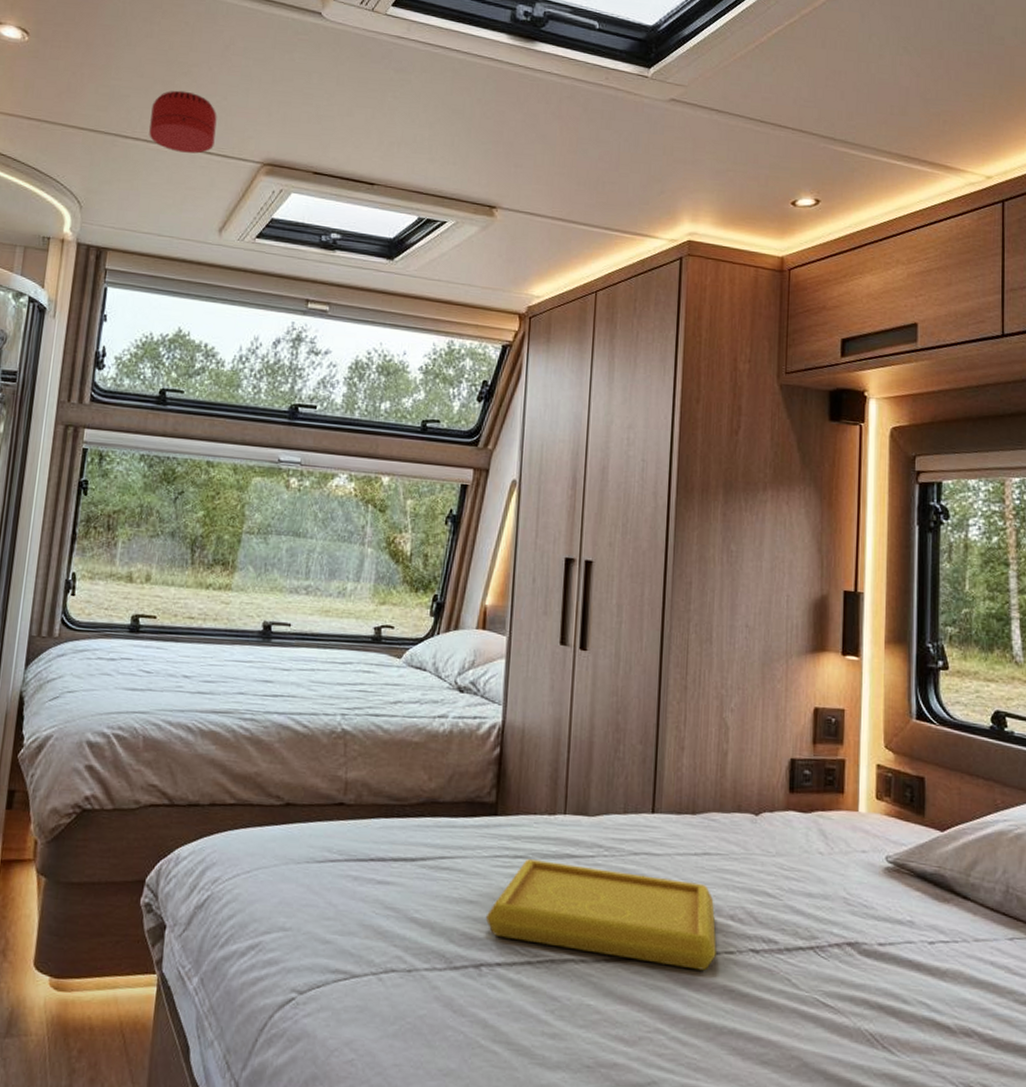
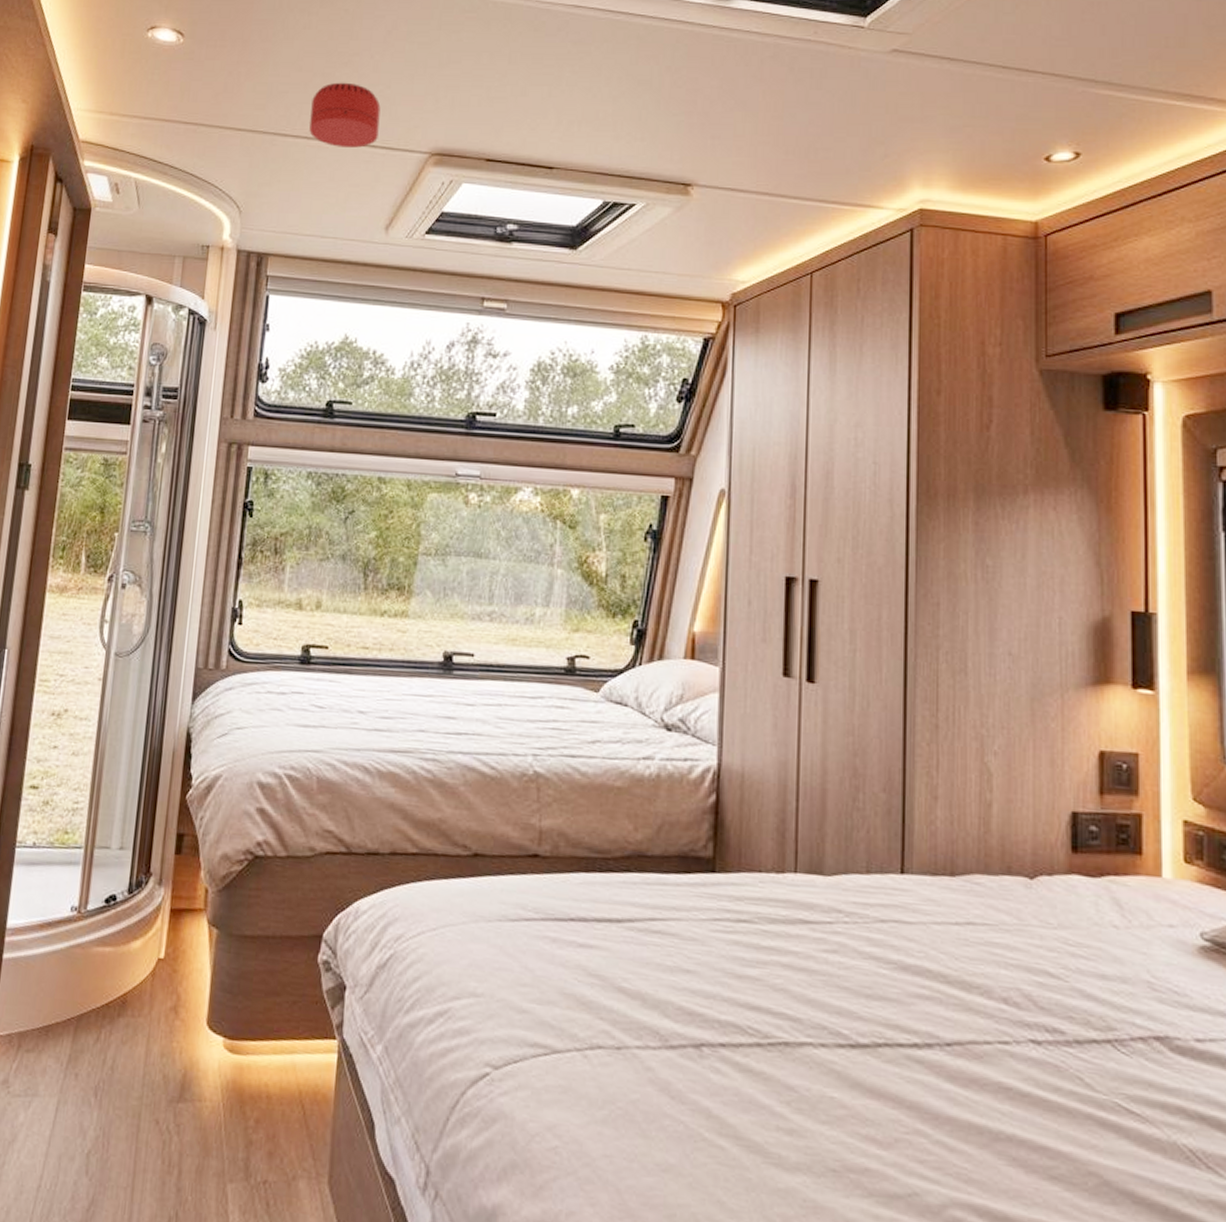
serving tray: present [485,859,716,971] -> none [705,924,987,1063]

